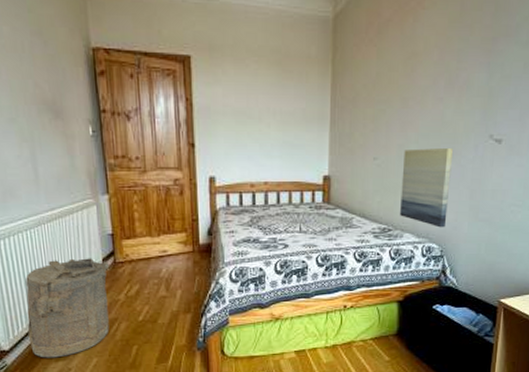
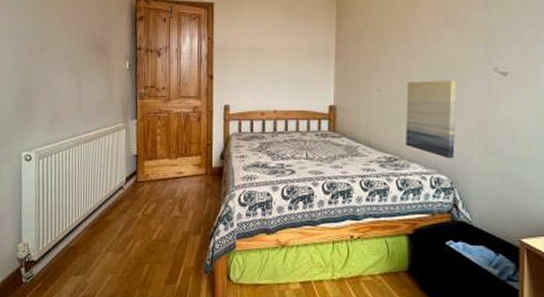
laundry hamper: present [25,258,109,358] -> none [55,176,131,272]

